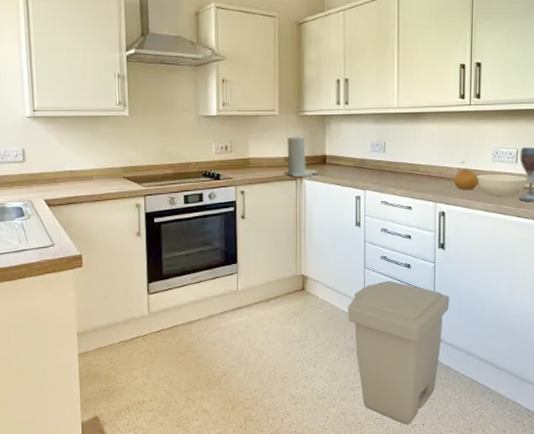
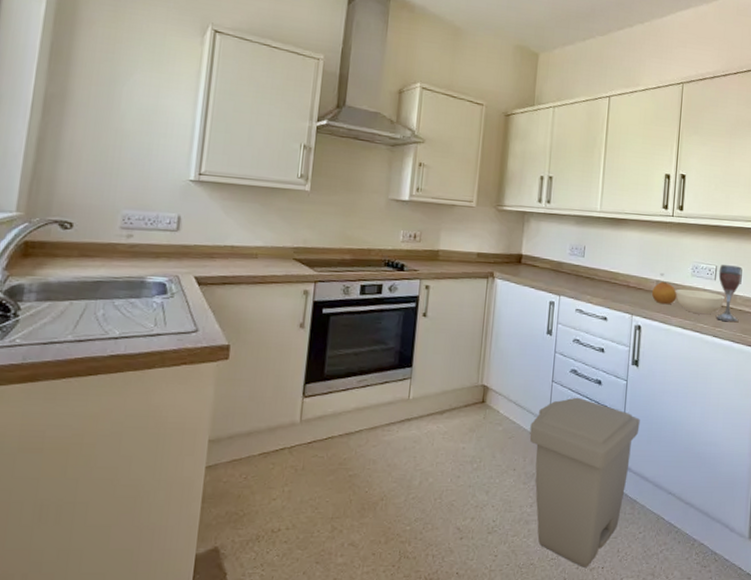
paper towel: present [284,136,317,177] -> none [475,231,511,276]

